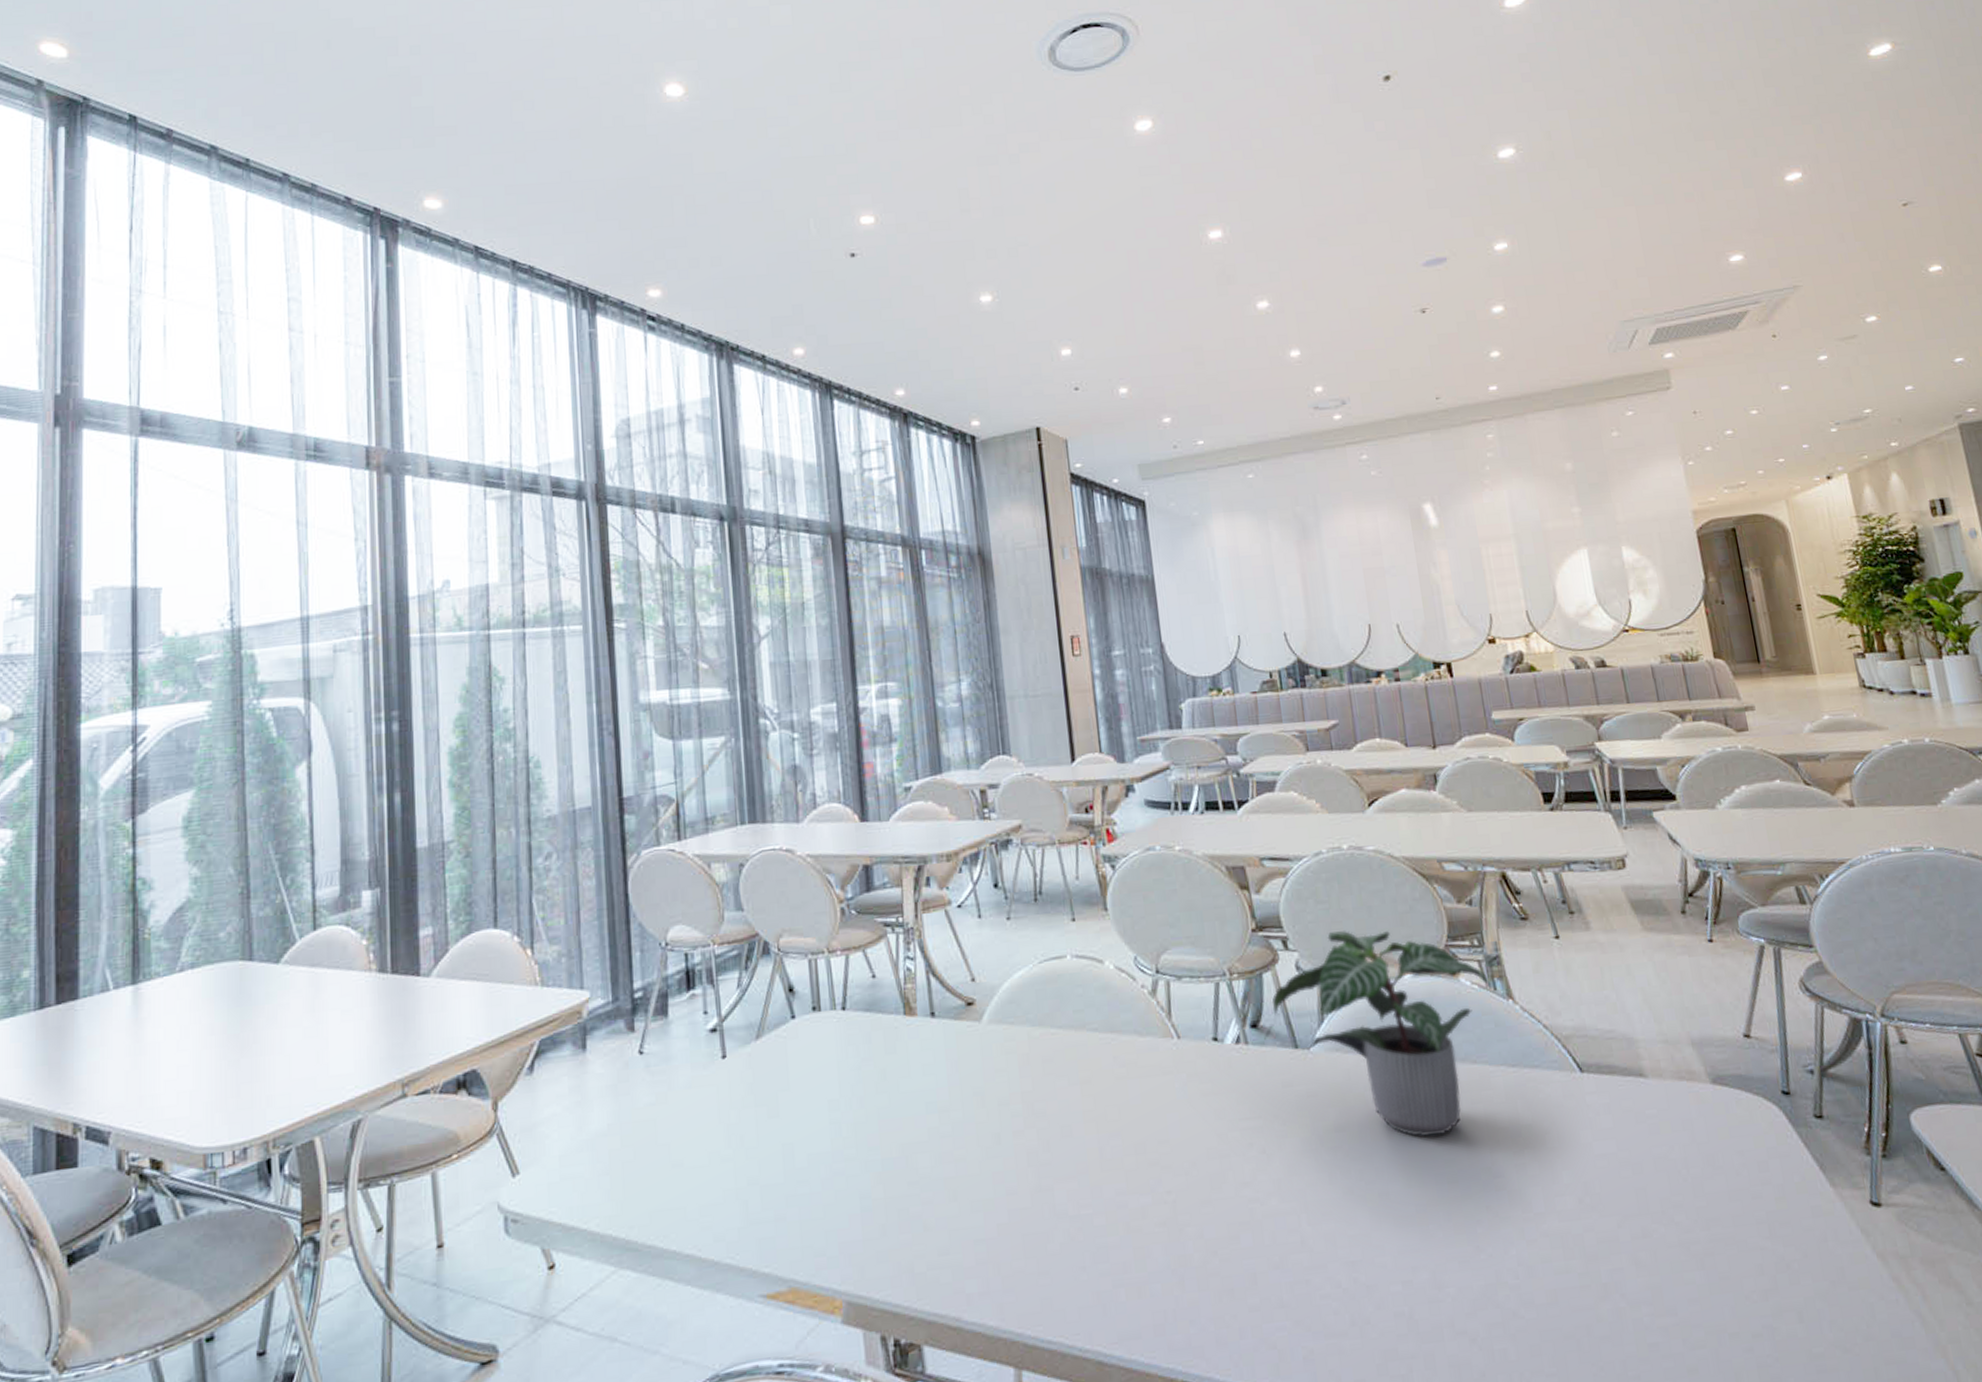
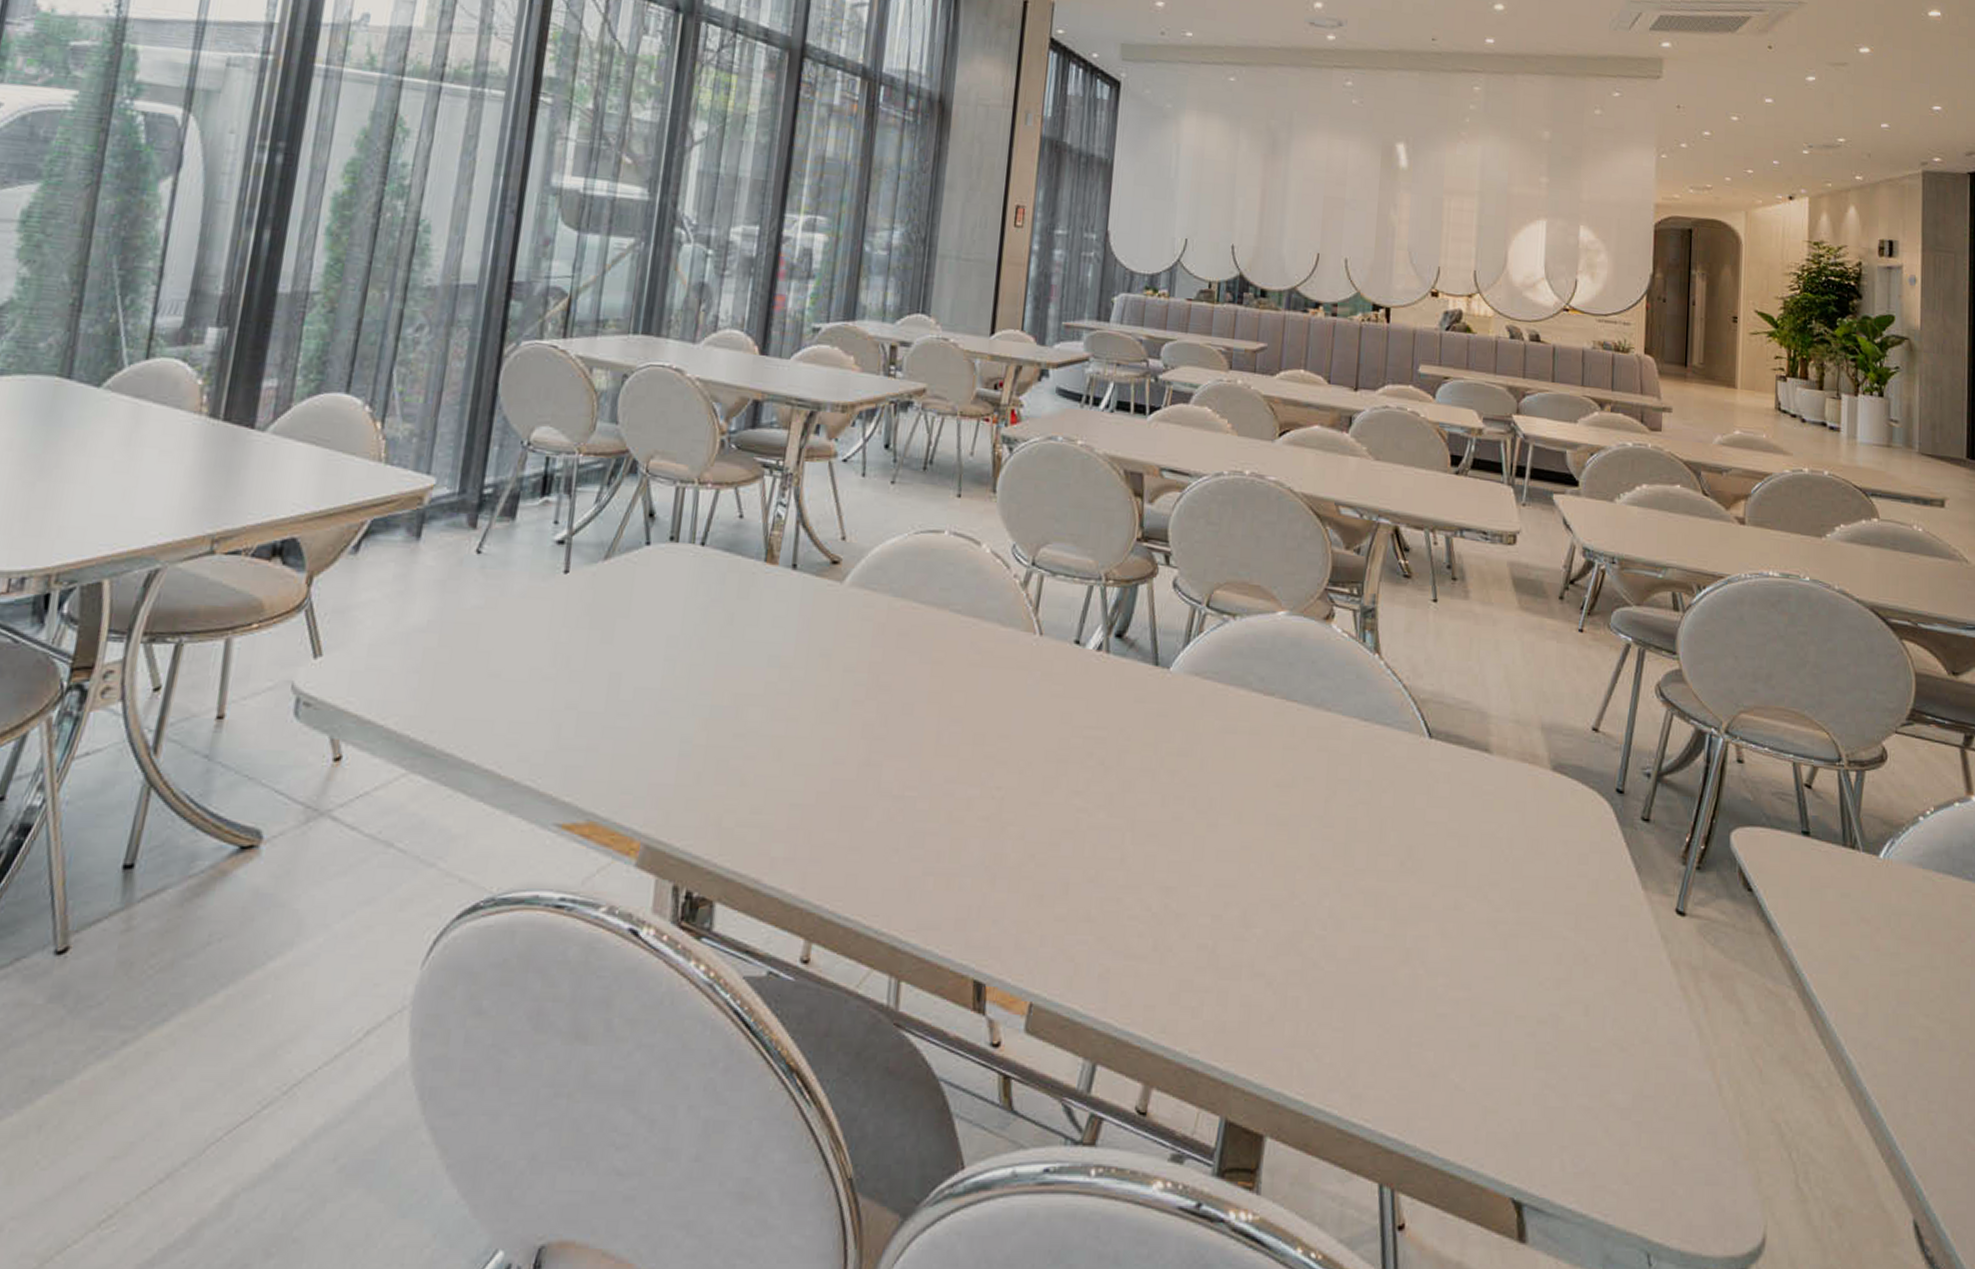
potted plant: present [1272,931,1491,1137] -> none [1142,555,1362,777]

